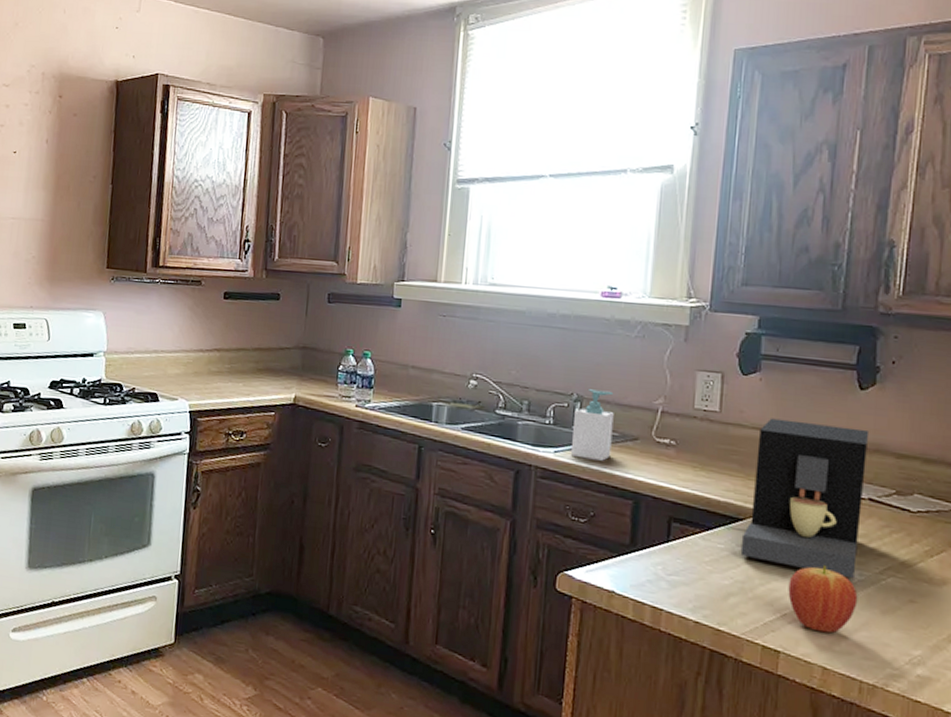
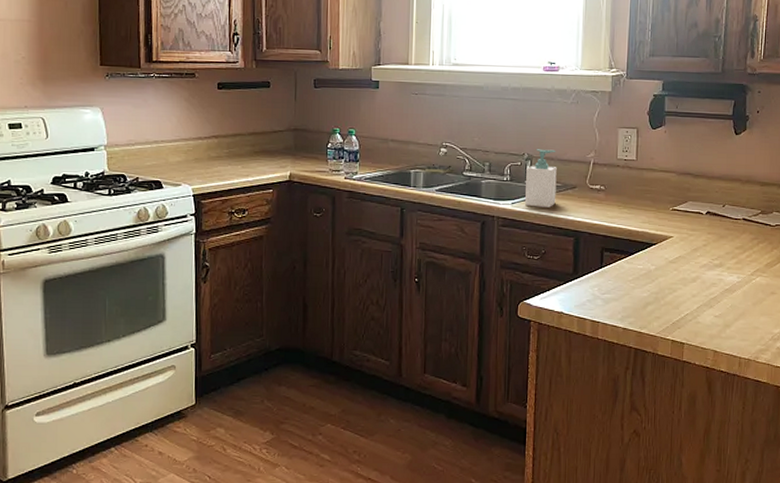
coffee maker: present [740,418,870,579] -> none [654,162,743,281]
fruit: present [788,564,858,634] -> none [689,272,737,325]

